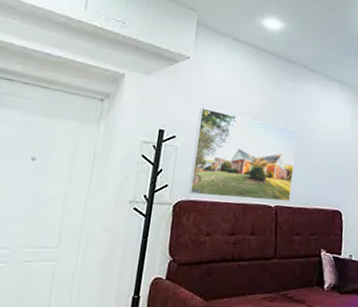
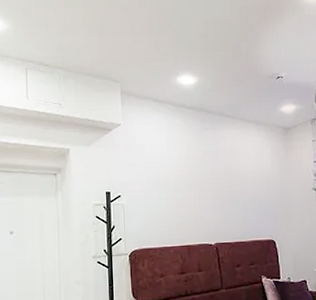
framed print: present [189,107,298,201] -> none [137,167,228,243]

